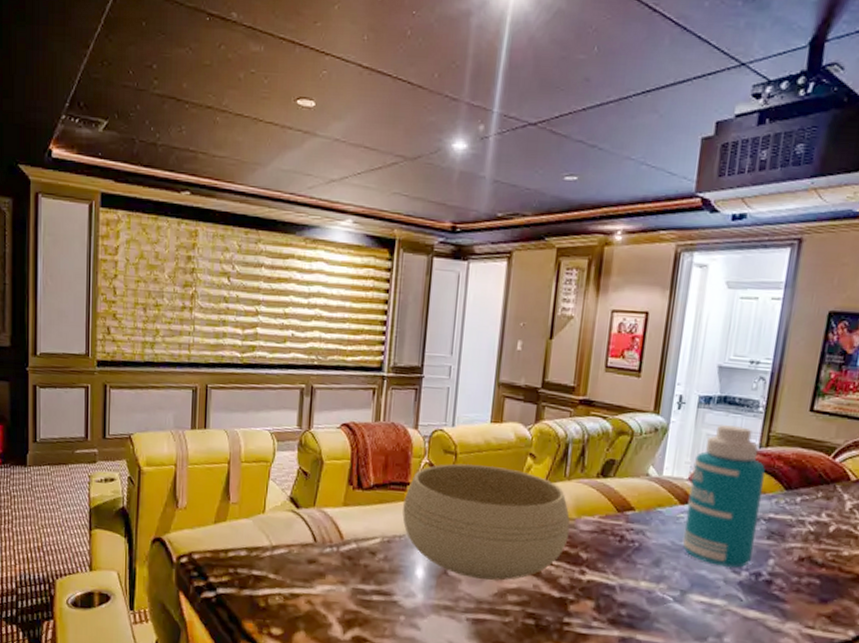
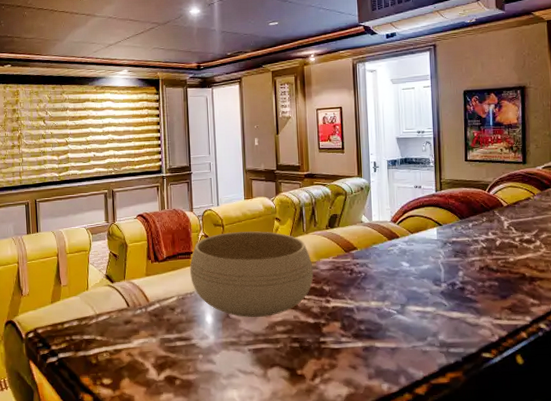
bottle: present [682,425,765,568] -> none [392,178,447,283]

